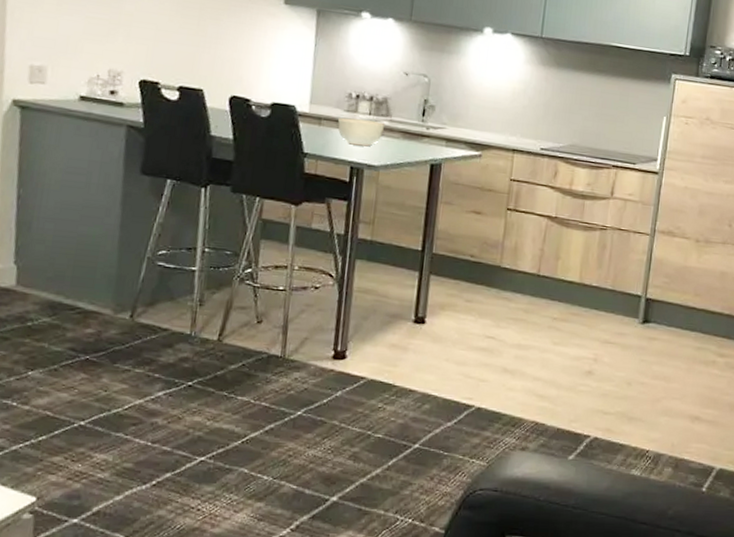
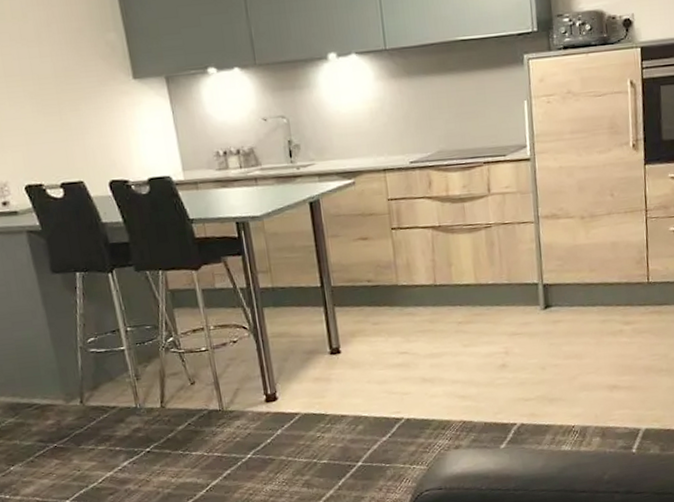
bowl: present [338,117,386,147] -> none [213,172,258,202]

